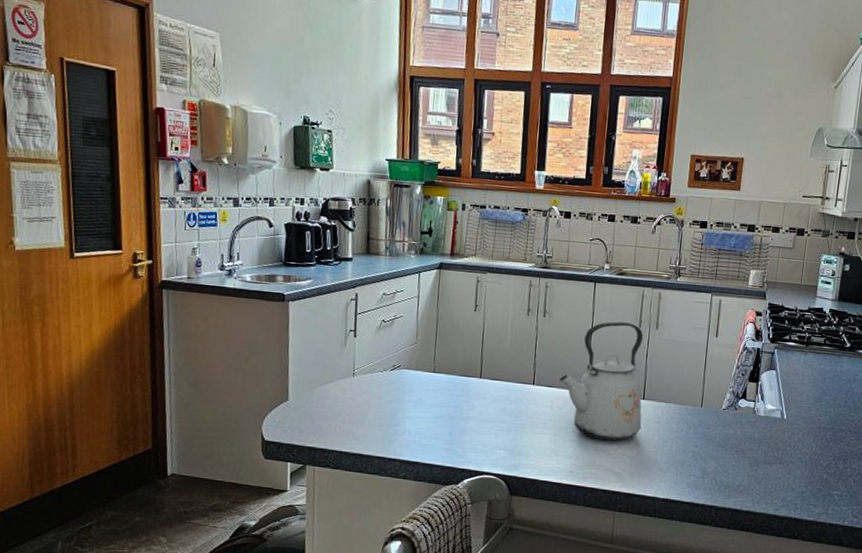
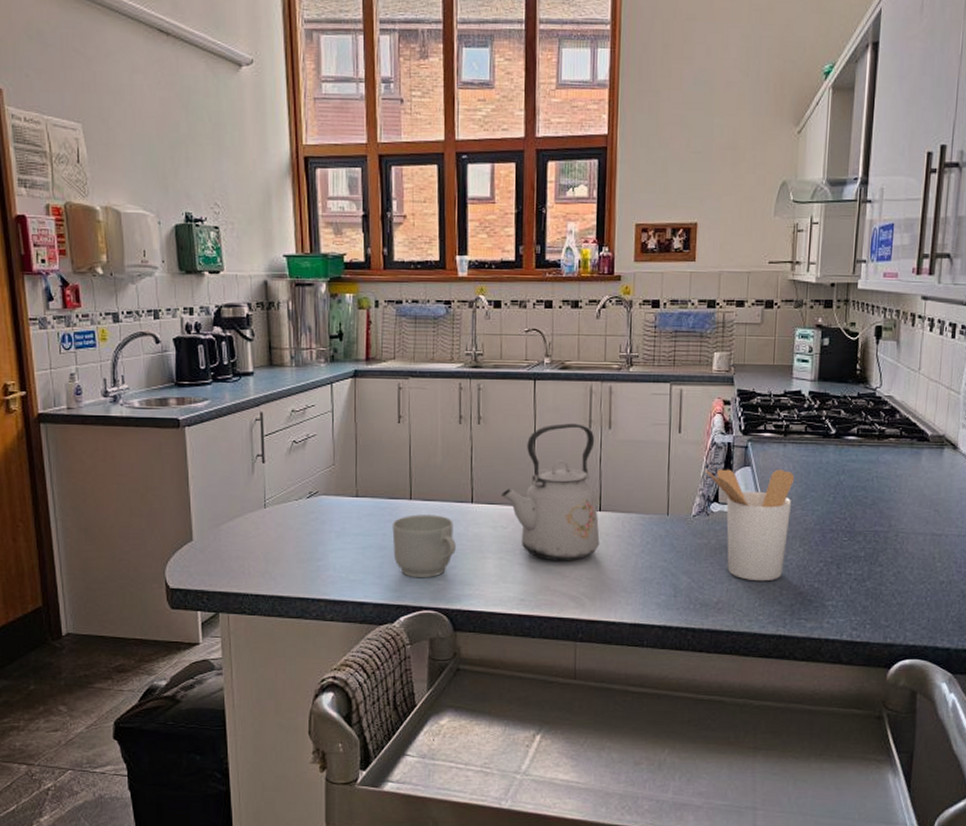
mug: none [462,391,517,447] -> present [392,514,456,578]
utensil holder: none [735,369,813,470] -> present [704,469,795,582]

